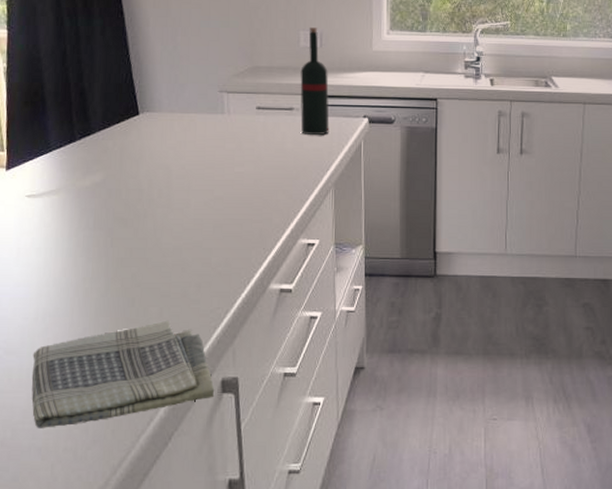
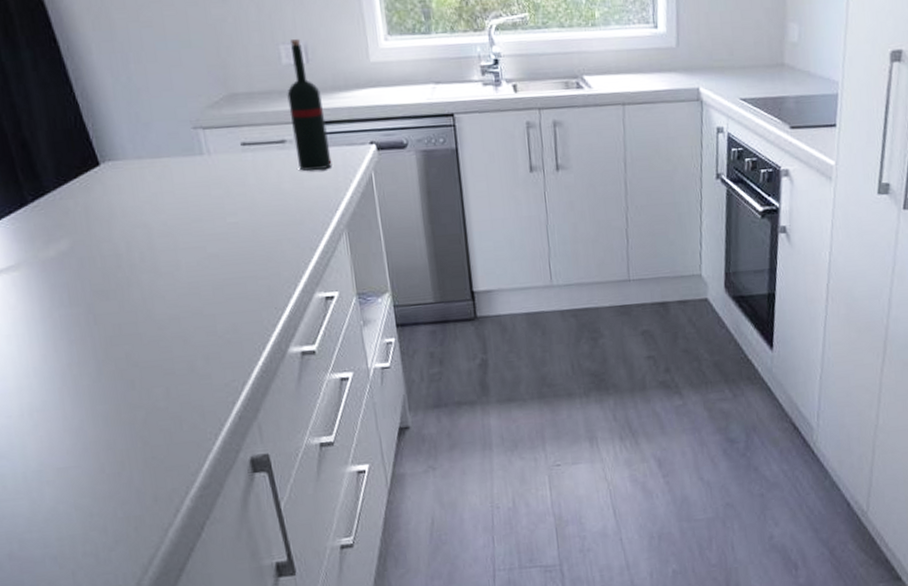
dish towel: present [31,320,215,428] -> none [26,400,246,536]

